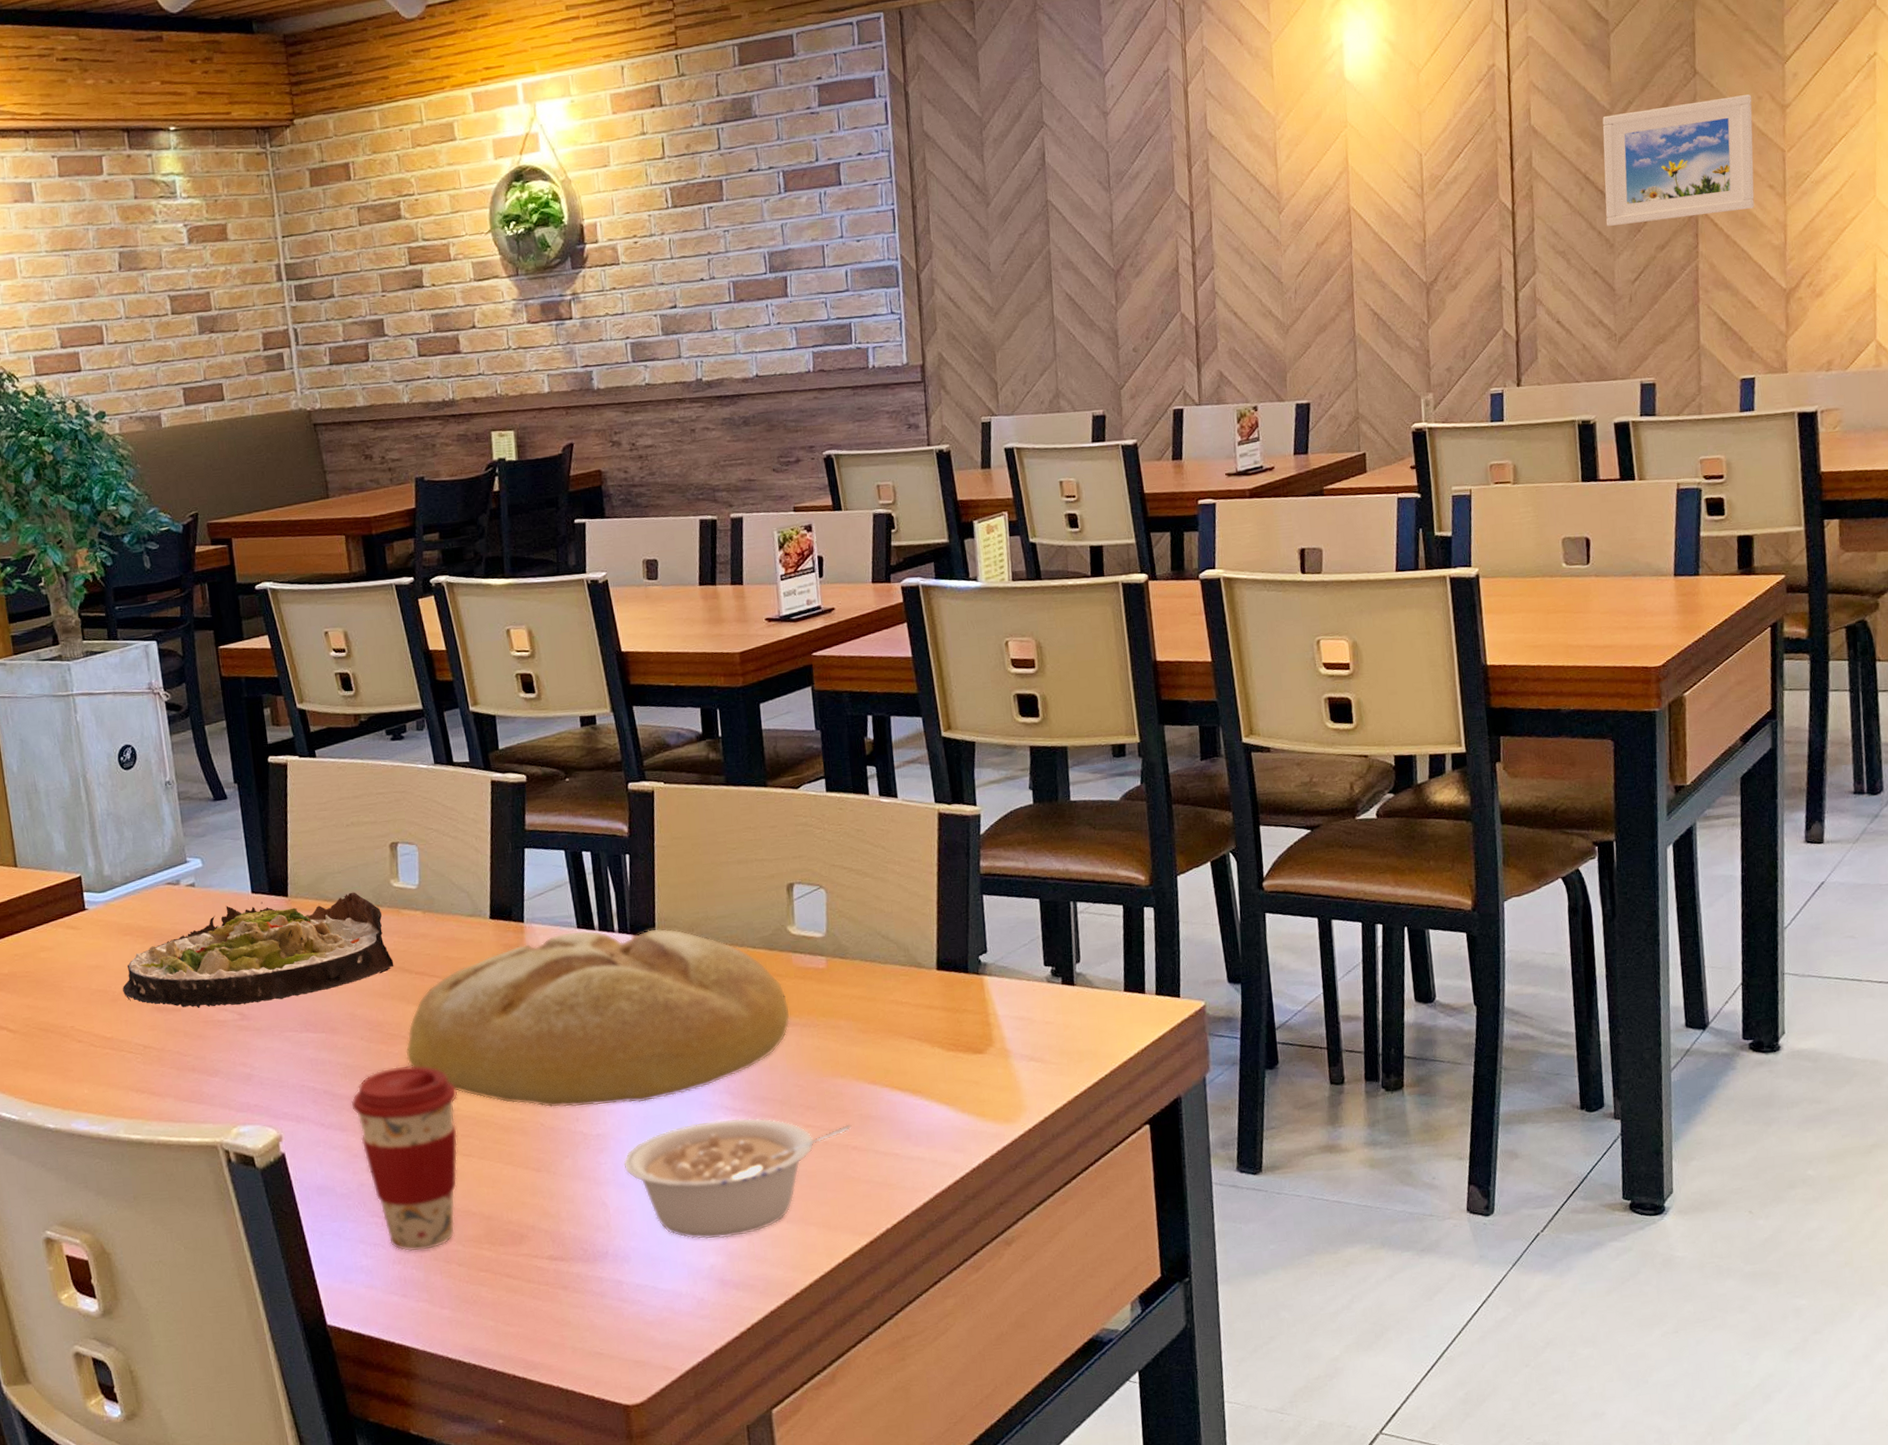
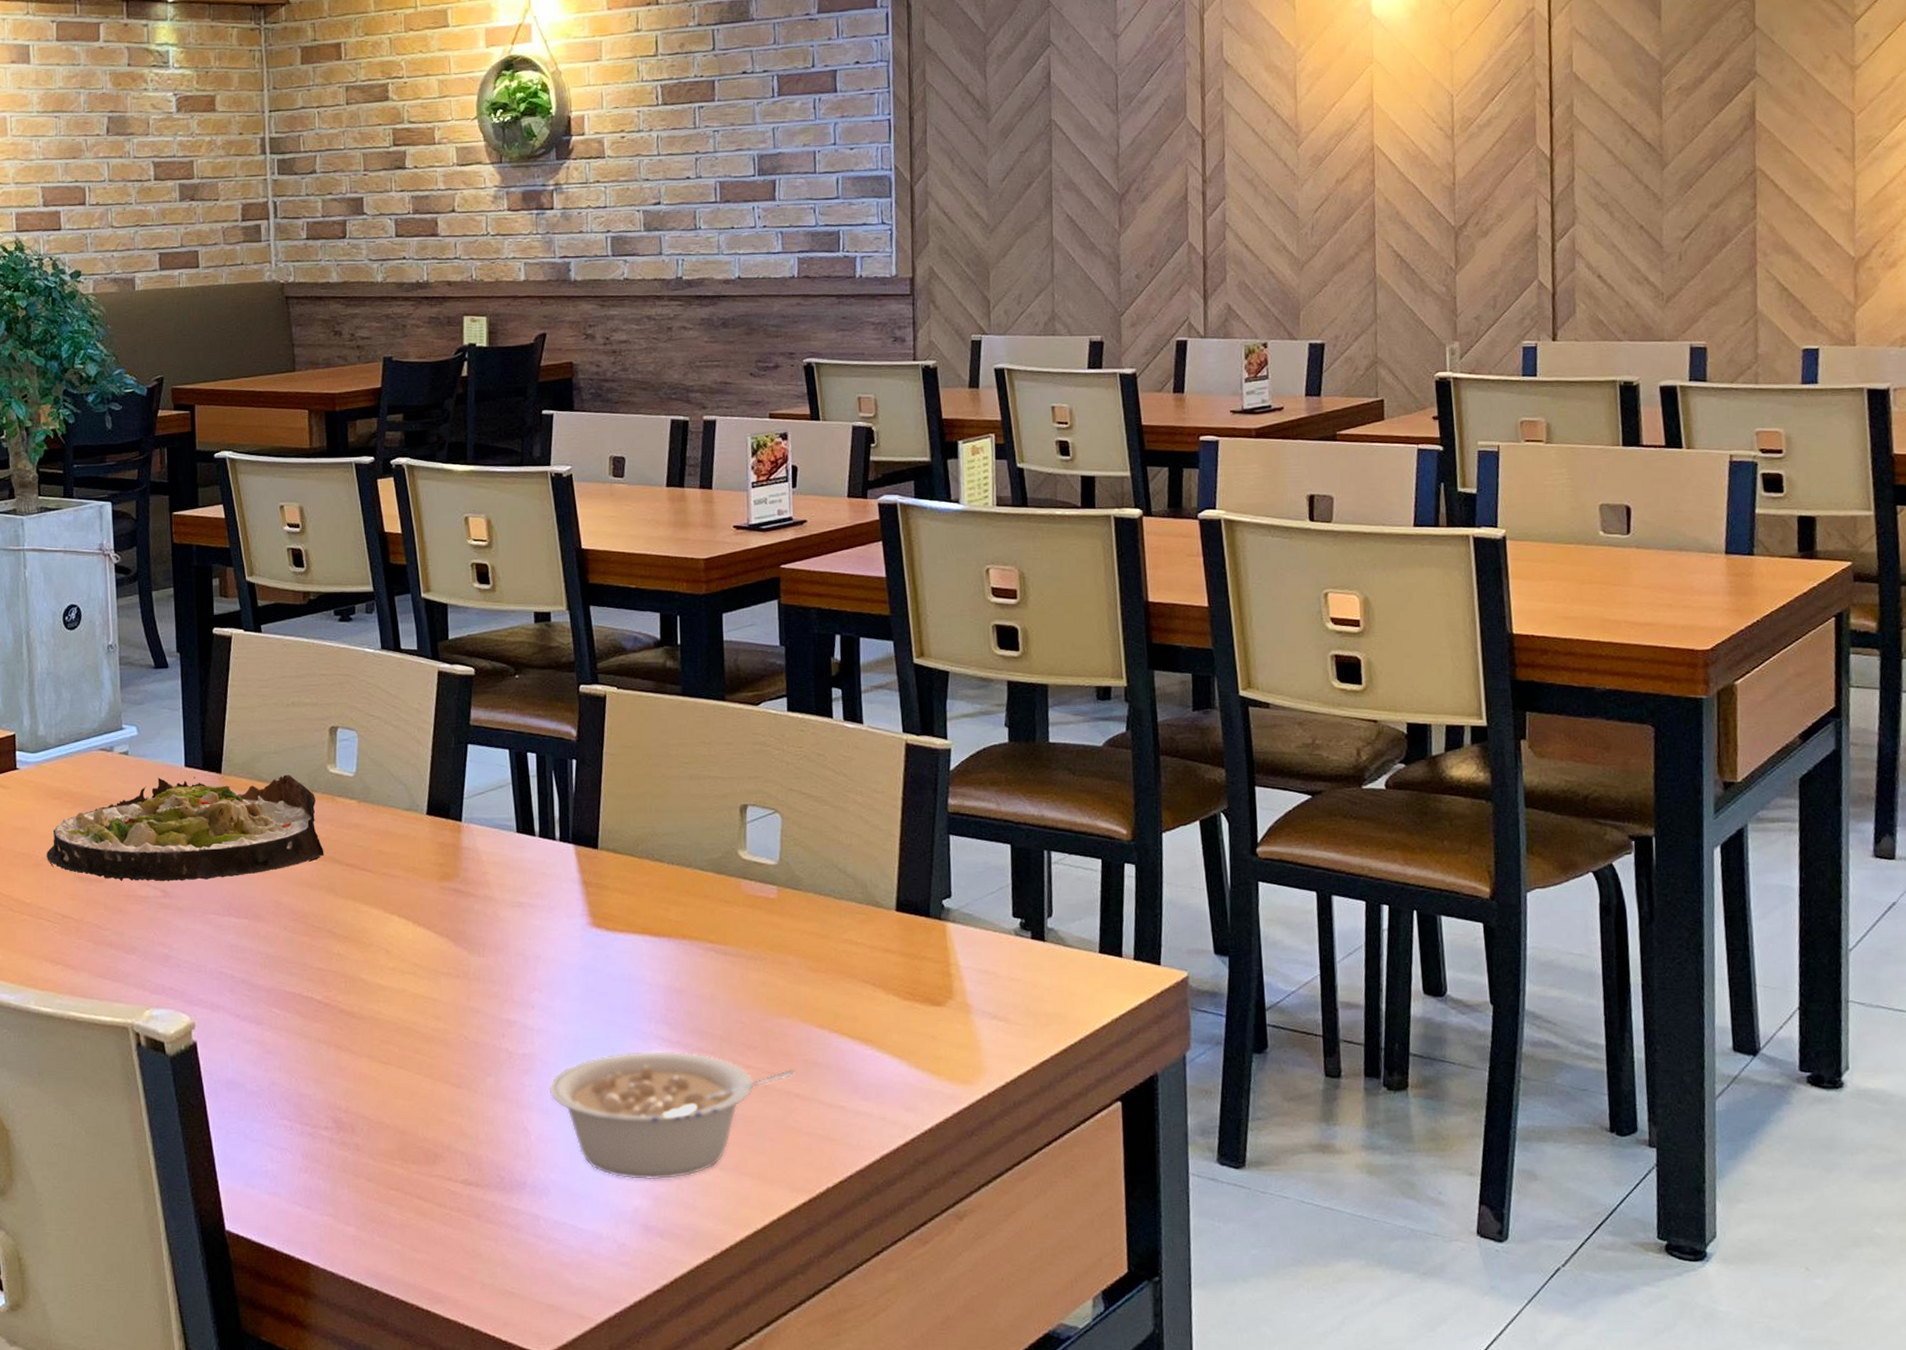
coffee cup: present [351,1065,459,1252] -> none [269,961,381,1160]
bread: present [405,928,790,1108] -> none [329,836,736,1024]
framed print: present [1602,94,1755,226] -> none [1651,53,1820,180]

